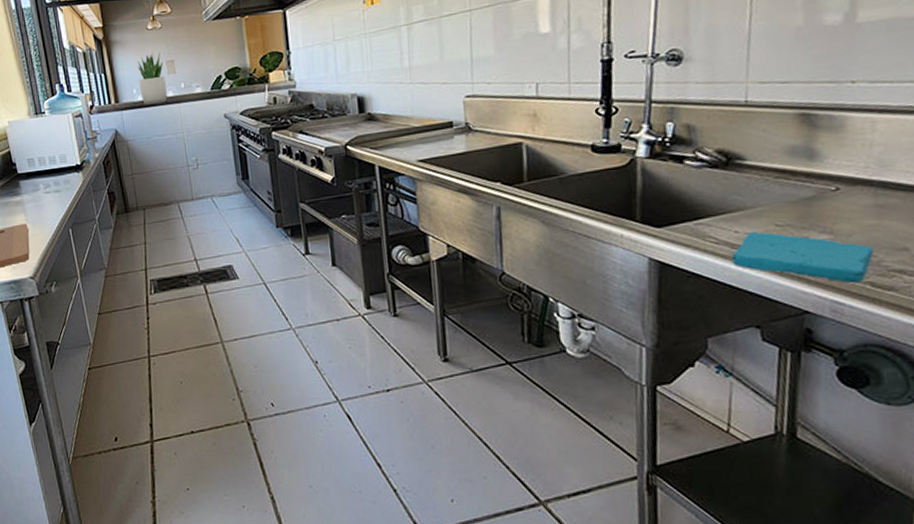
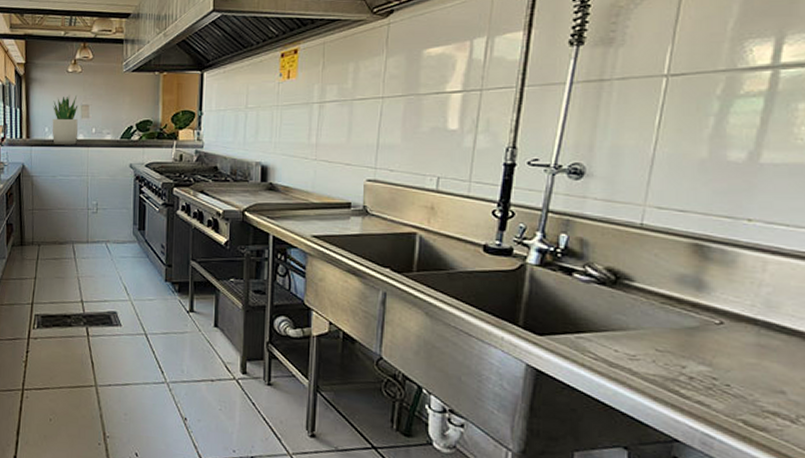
sponge: present [731,231,874,284] -> none [608,352,750,420]

